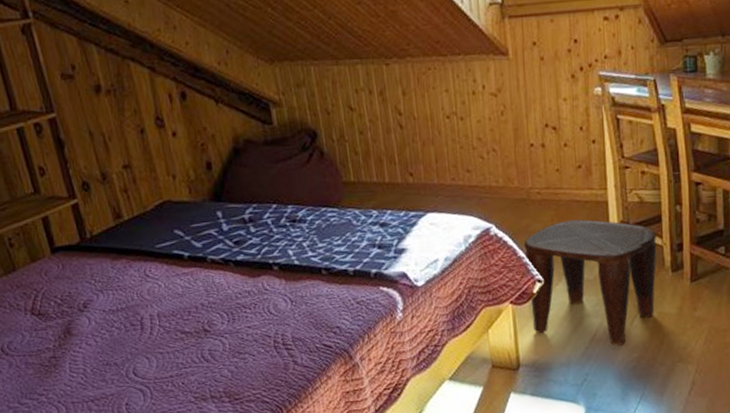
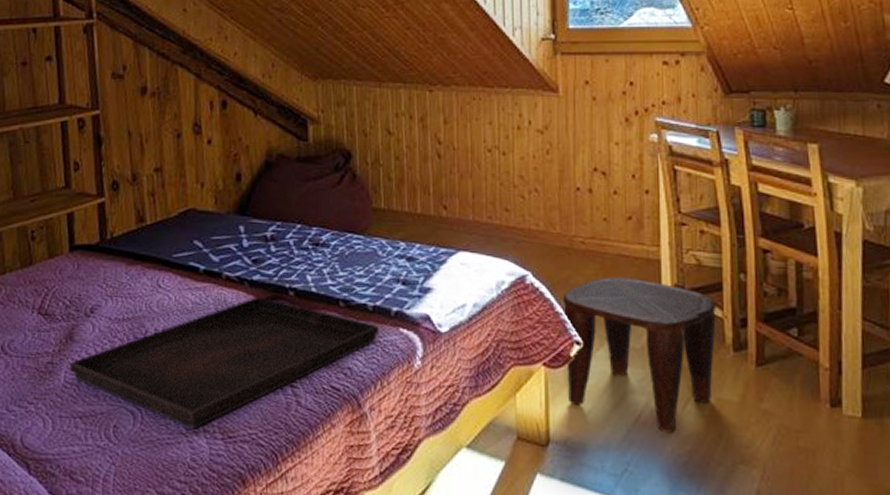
serving tray: none [72,274,362,397] -> present [69,296,379,429]

